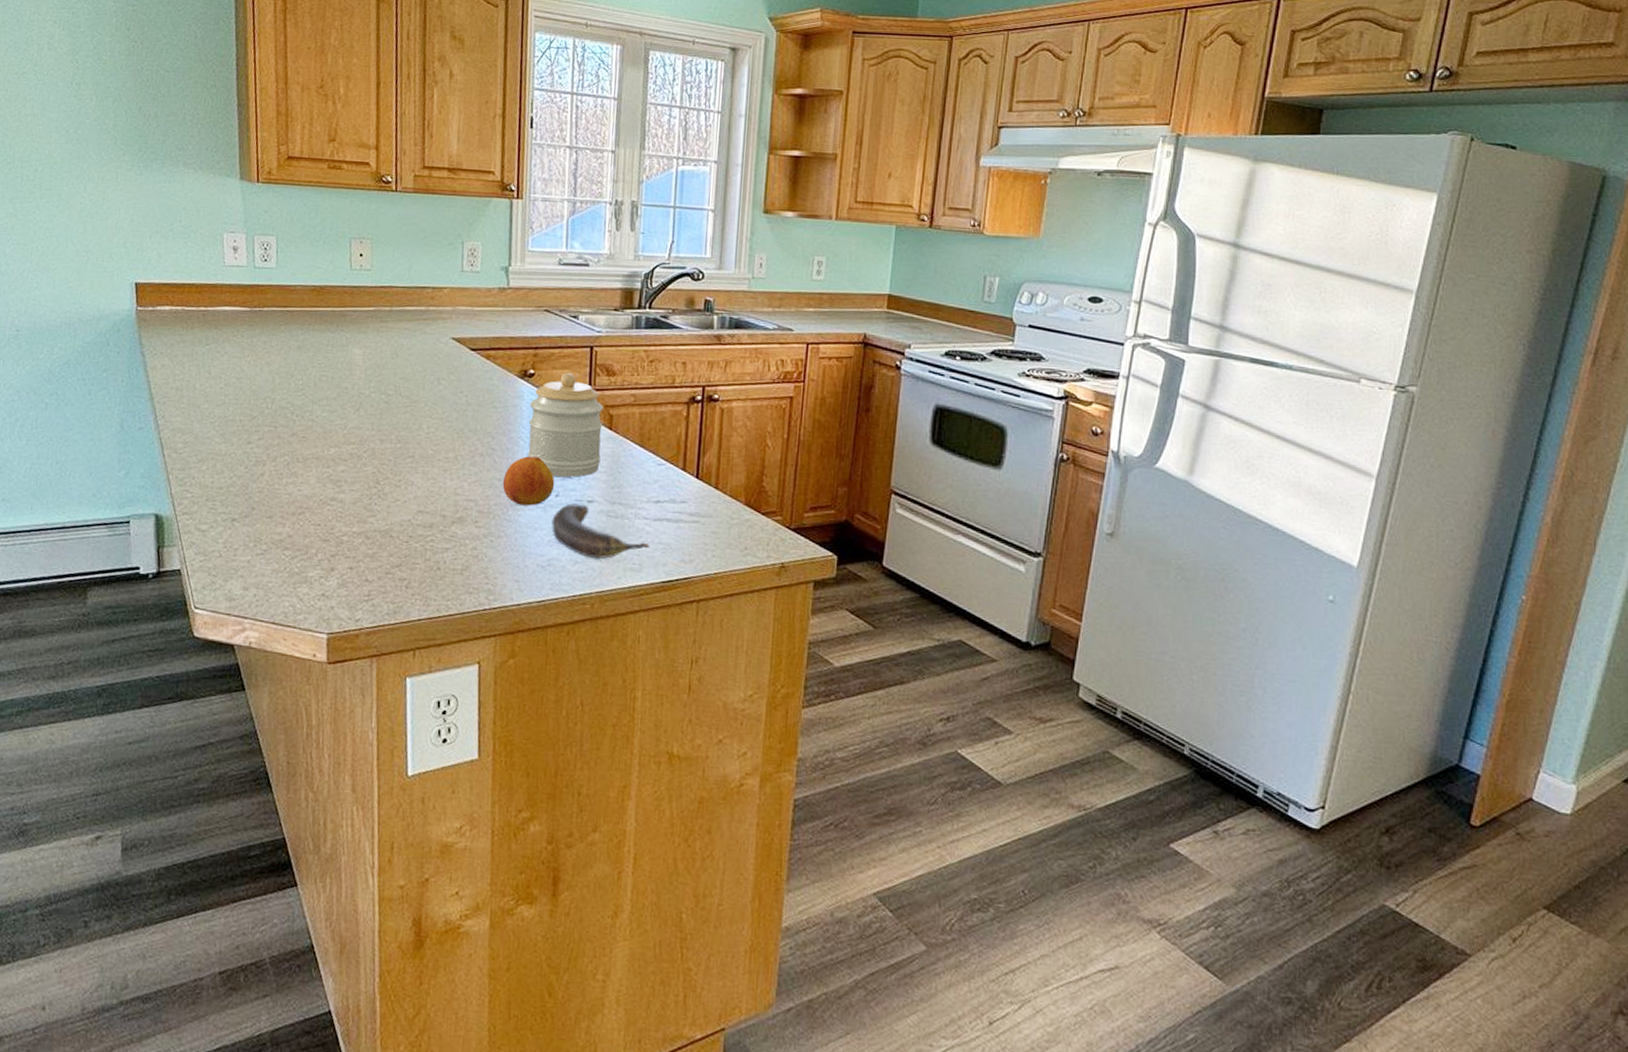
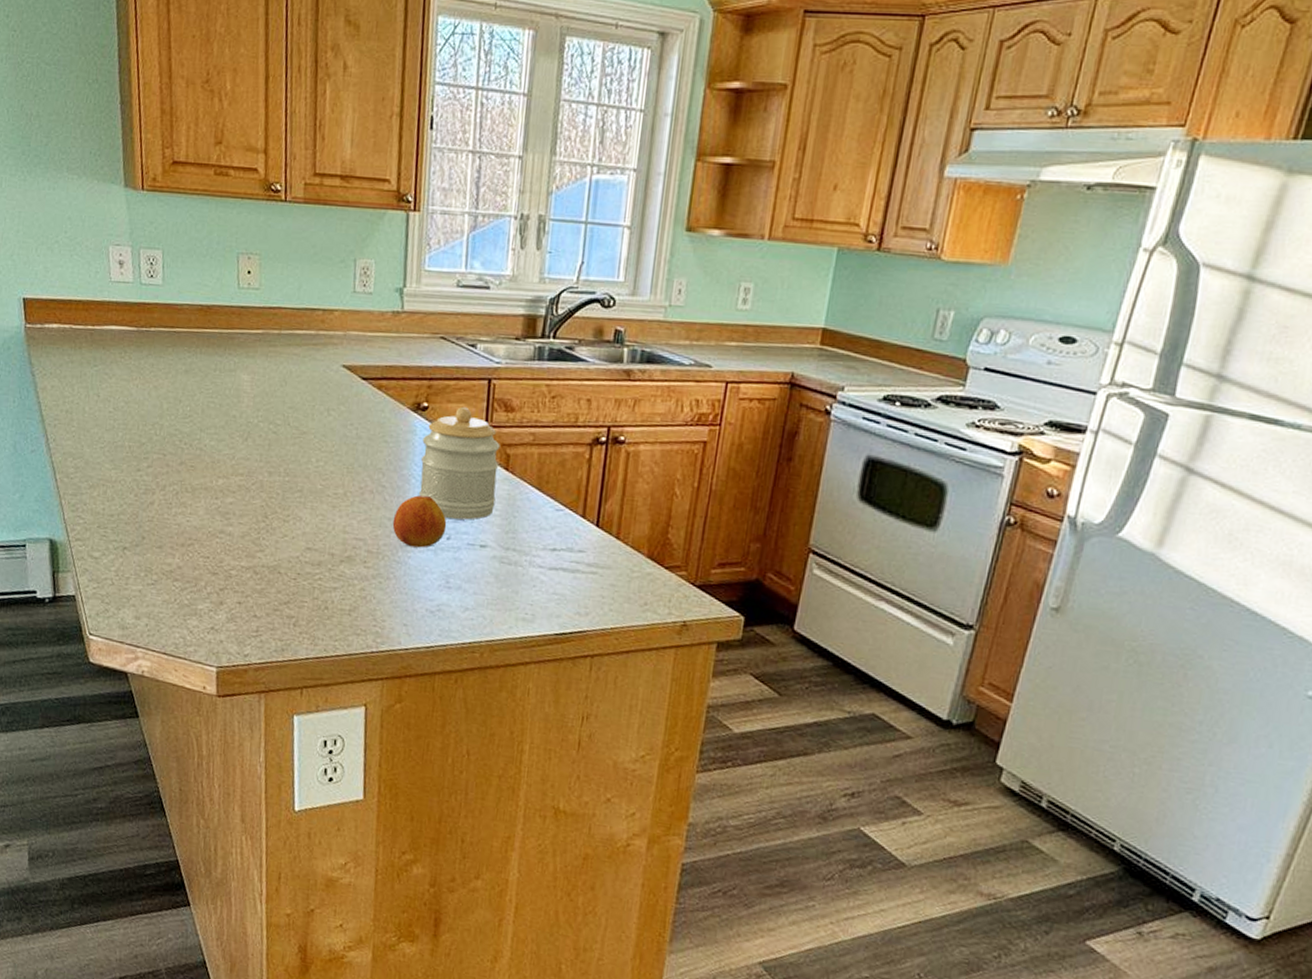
banana: present [551,503,651,560] -> none [442,547,545,608]

